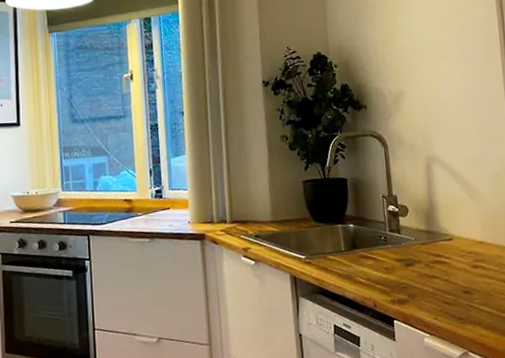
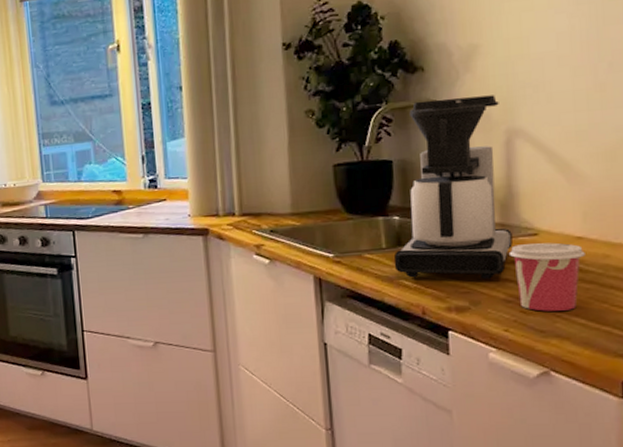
coffee maker: none [350,129,436,276] -> present [393,95,513,279]
cup: none [433,246,486,302] -> present [508,242,585,311]

